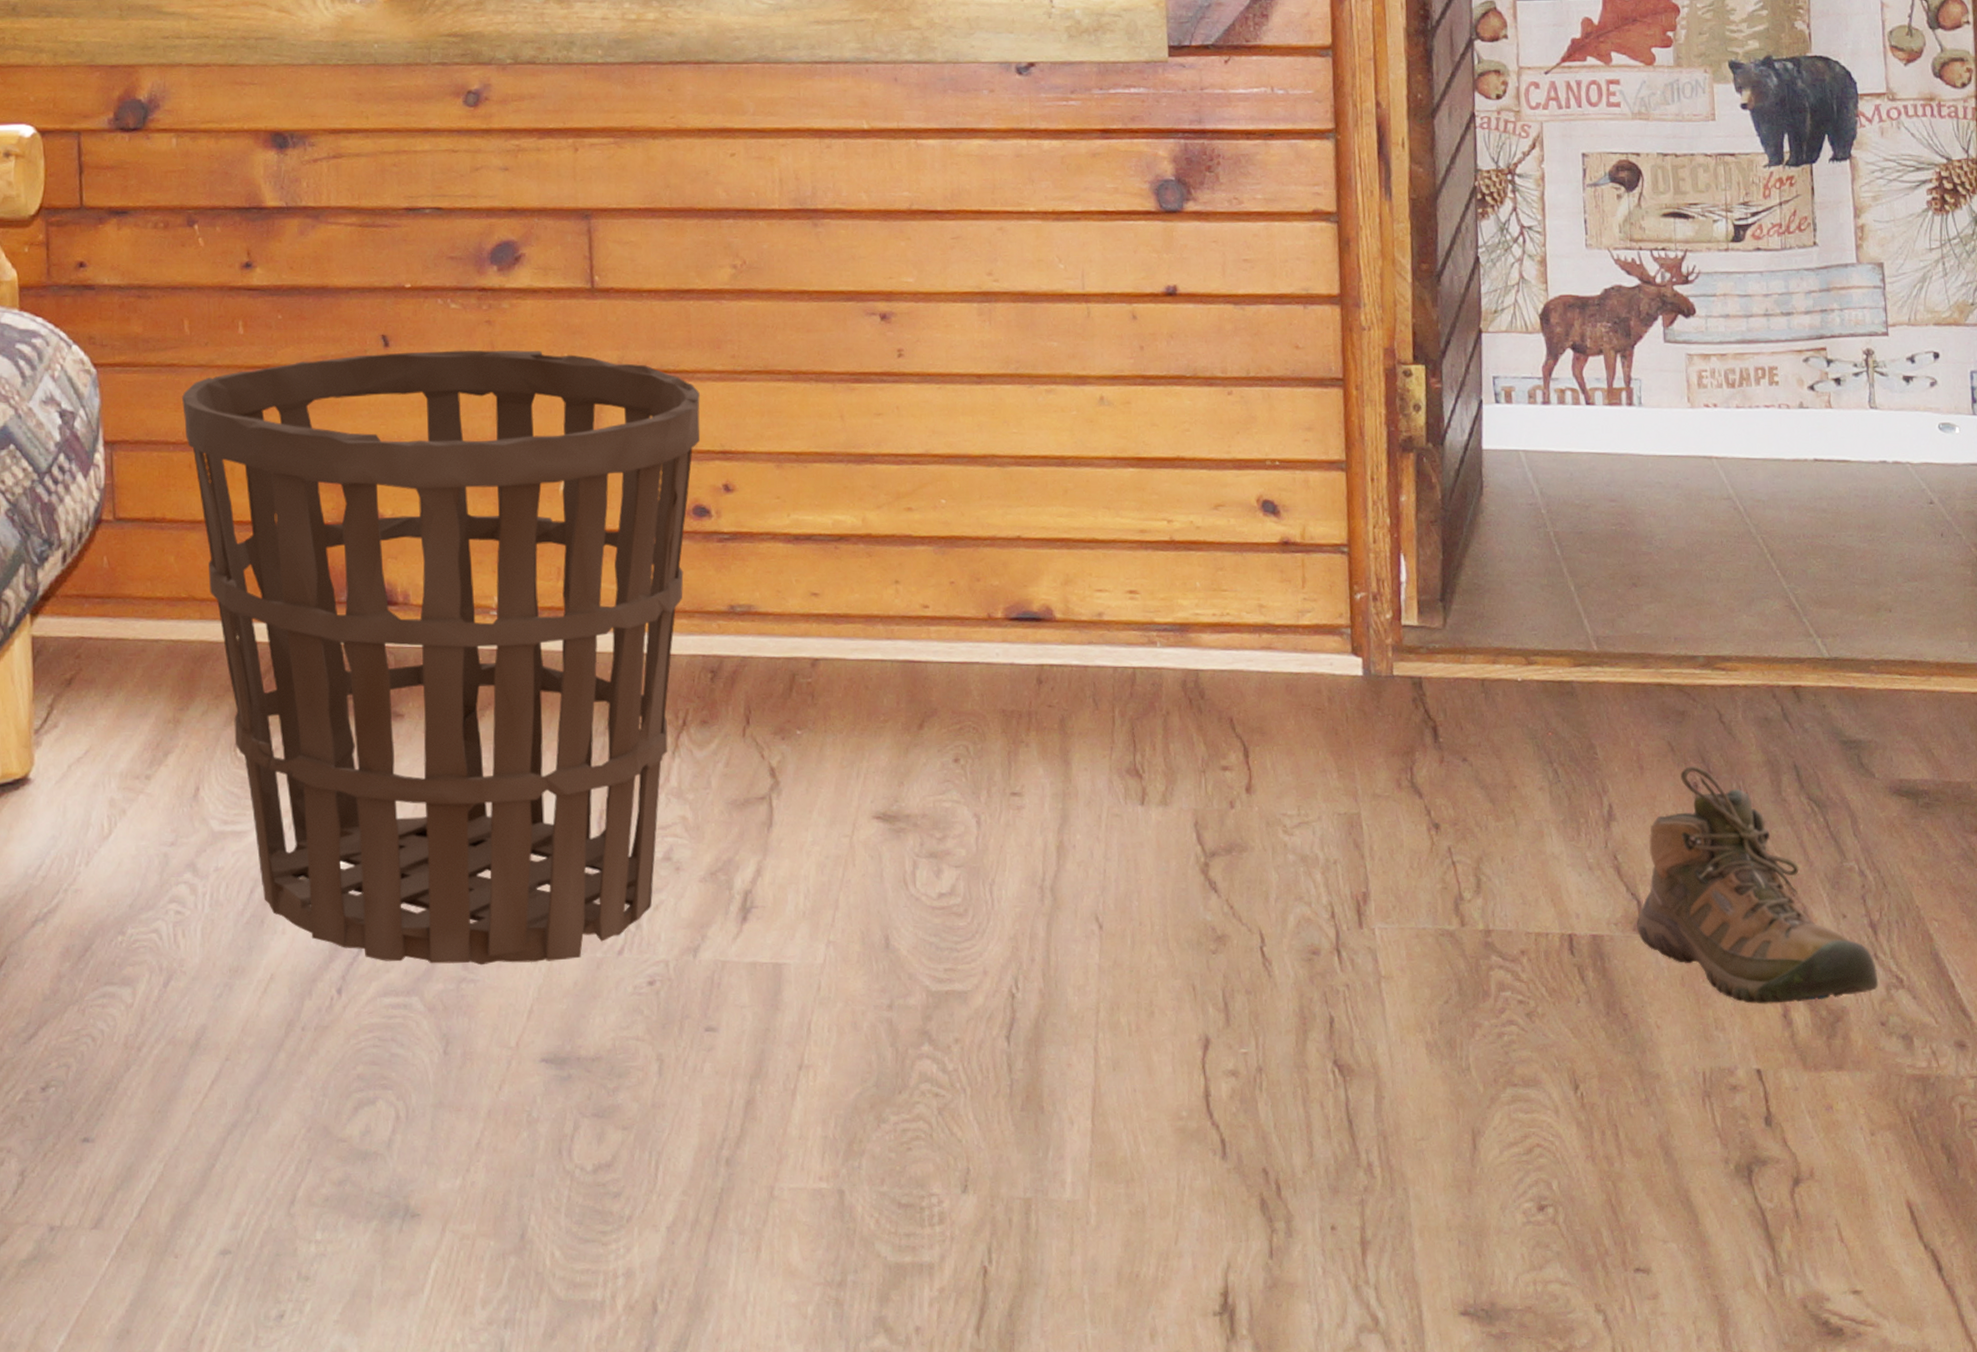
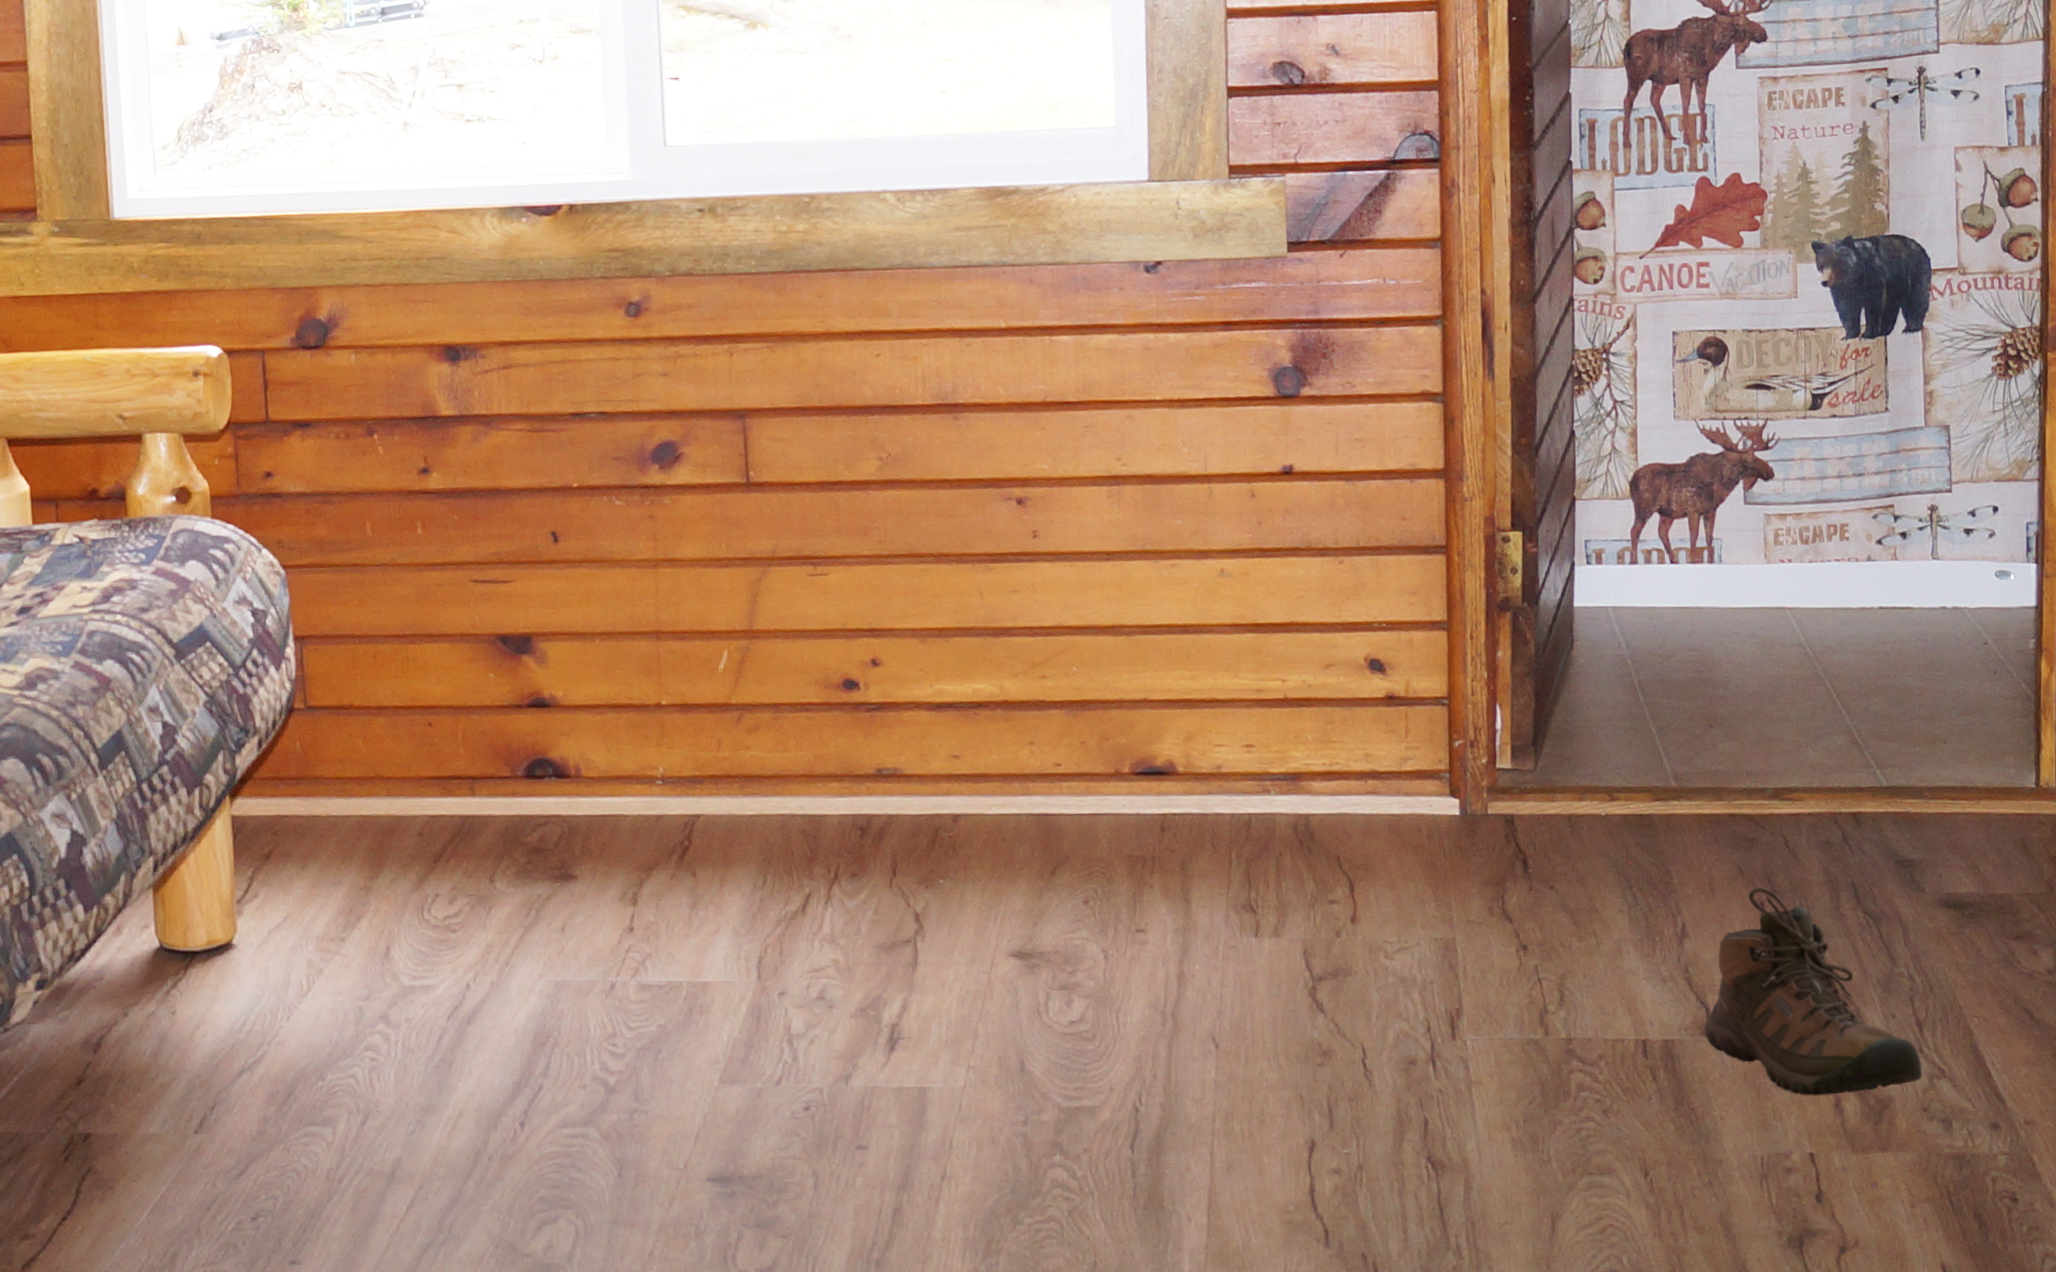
basket: present [182,350,701,966] -> none [366,541,850,1098]

